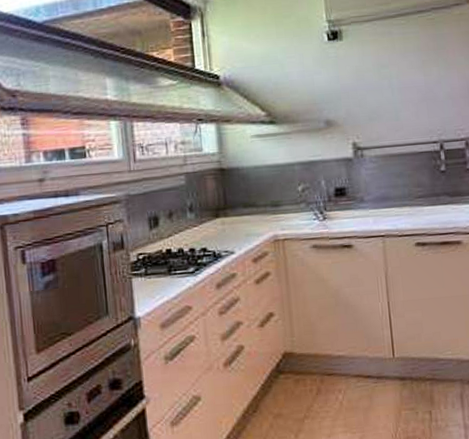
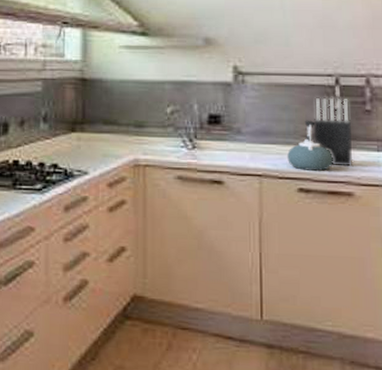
kettle: none [404,183,443,227] -> present [287,120,333,171]
knife block: none [424,161,460,220] -> present [313,97,353,167]

